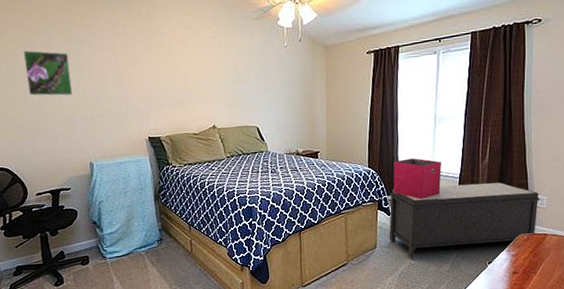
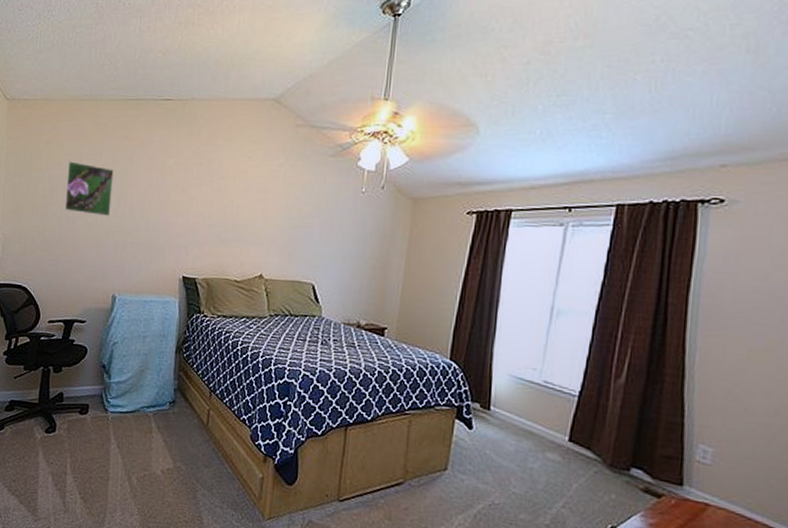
bench: present [389,182,541,258] -> none [466,395,703,504]
storage bin: present [393,158,442,200] -> none [481,357,556,417]

